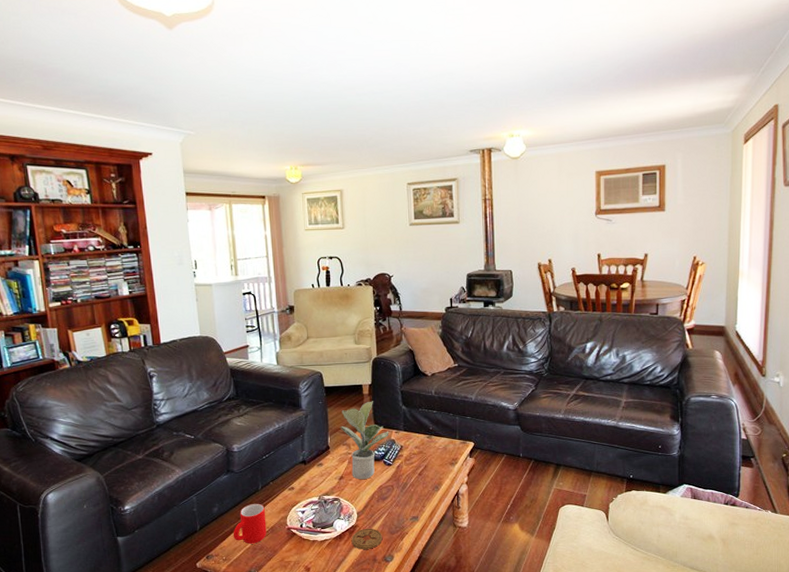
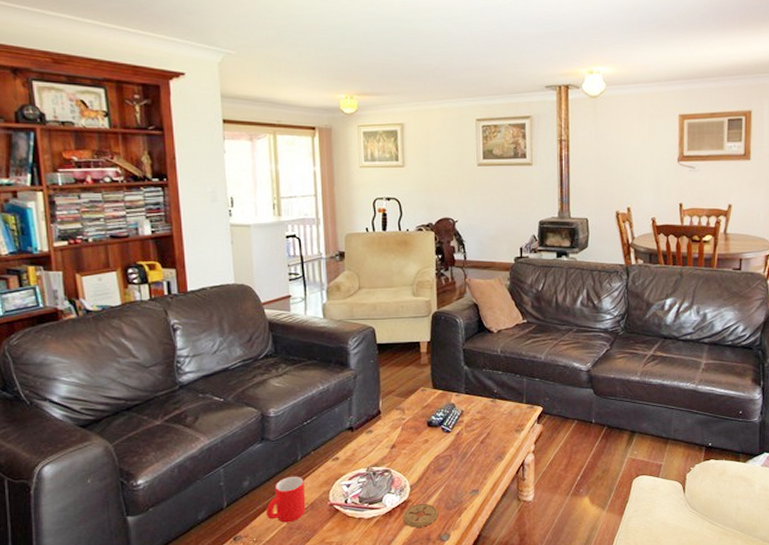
potted plant: present [340,401,389,480] -> none [393,360,449,449]

